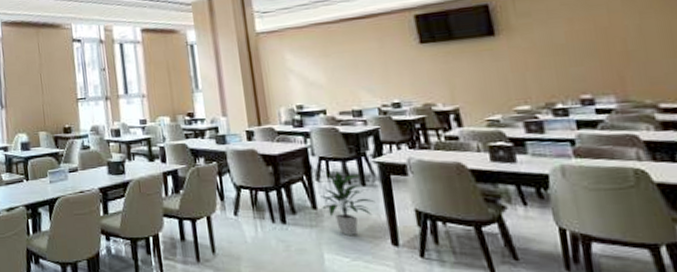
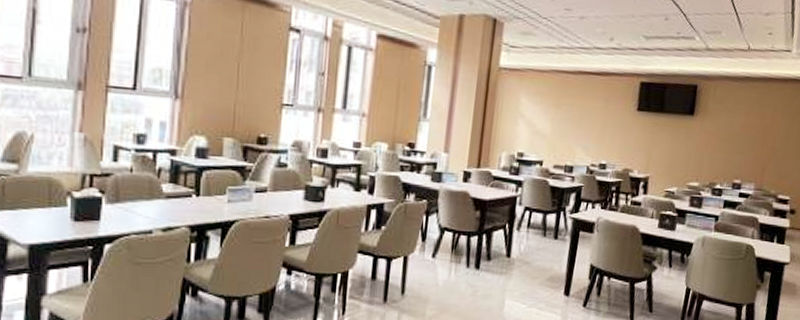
indoor plant: present [320,171,376,235] -> none [513,222,562,284]

